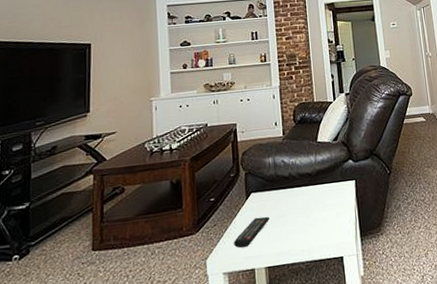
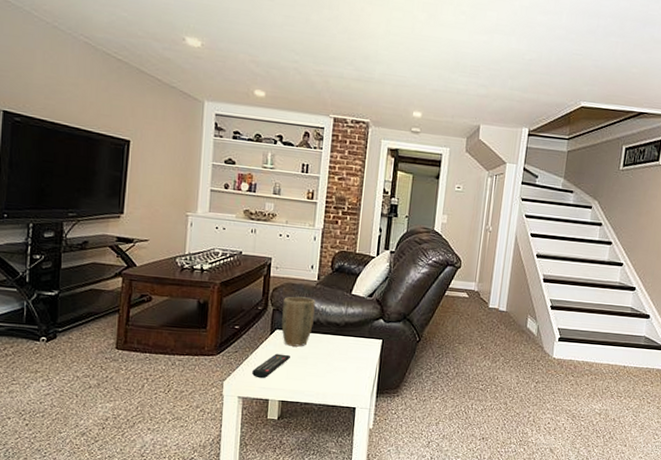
plant pot: none [254,154,286,207] -> present [281,296,315,347]

